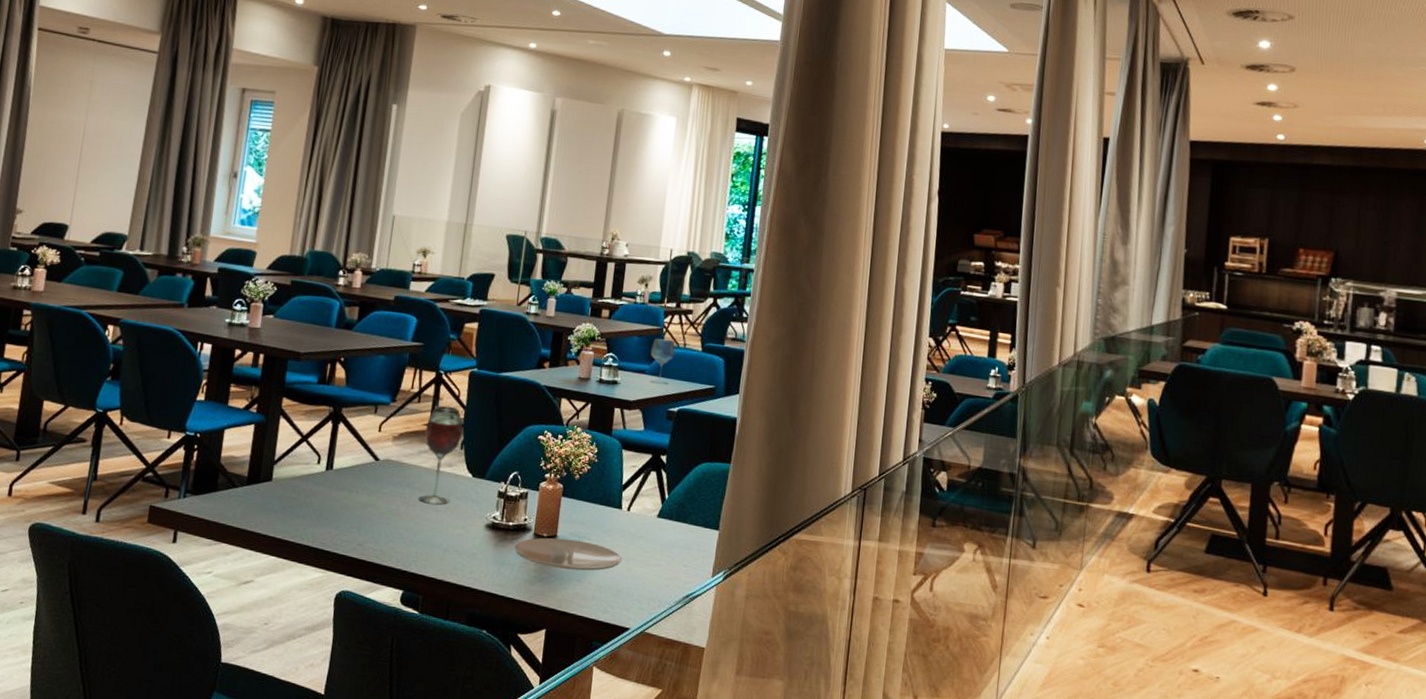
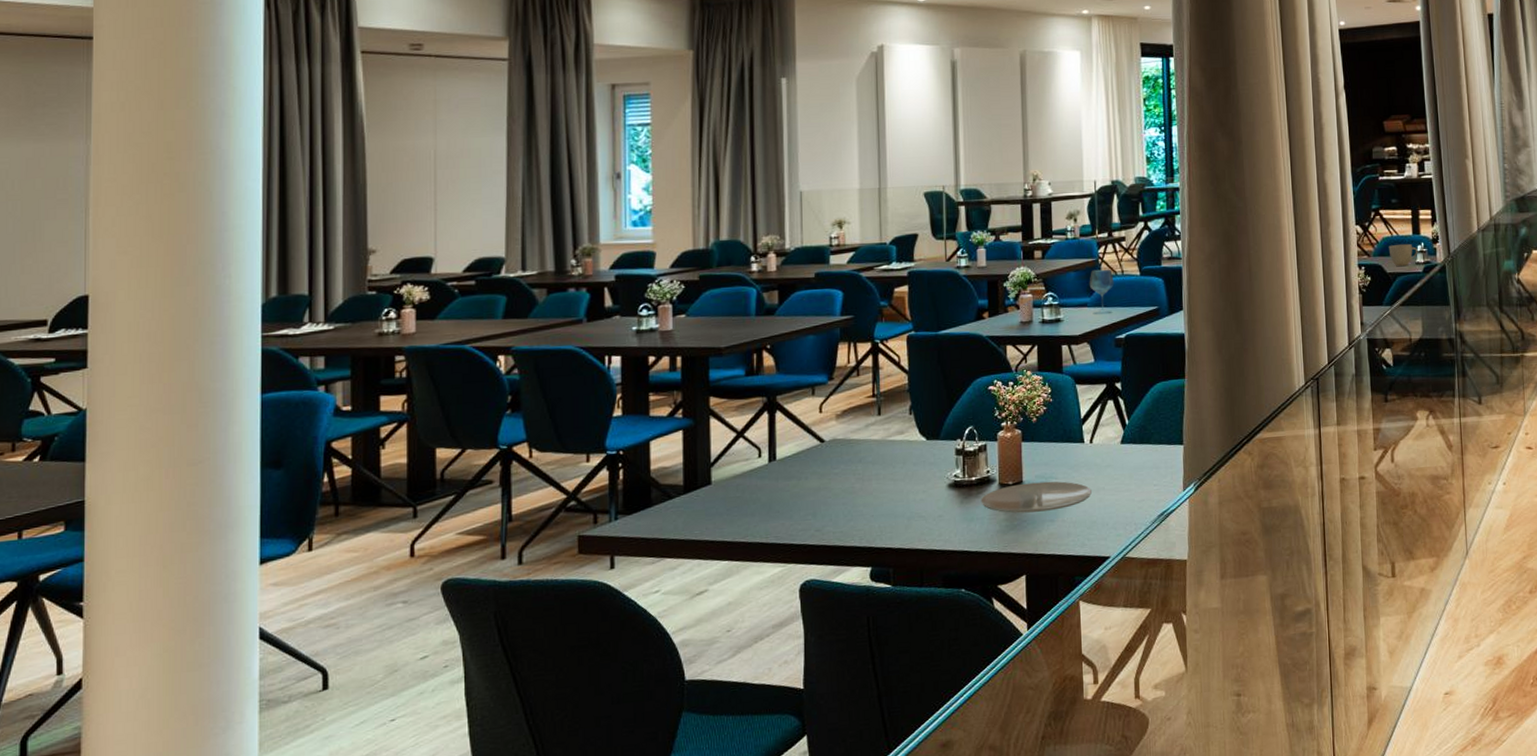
wineglass: present [419,405,463,505] -> none [870,373,909,476]
cup: none [959,364,991,388] -> present [1388,243,1418,266]

